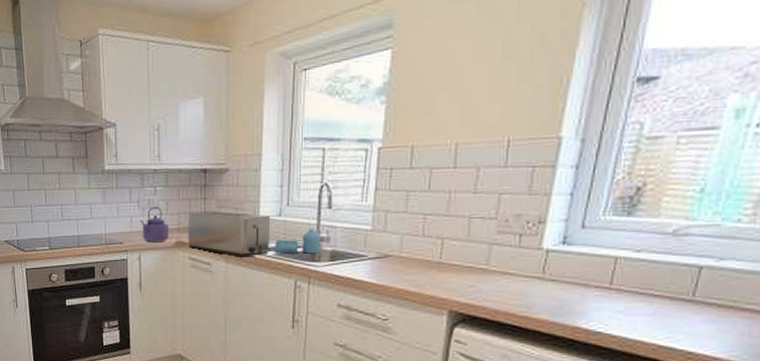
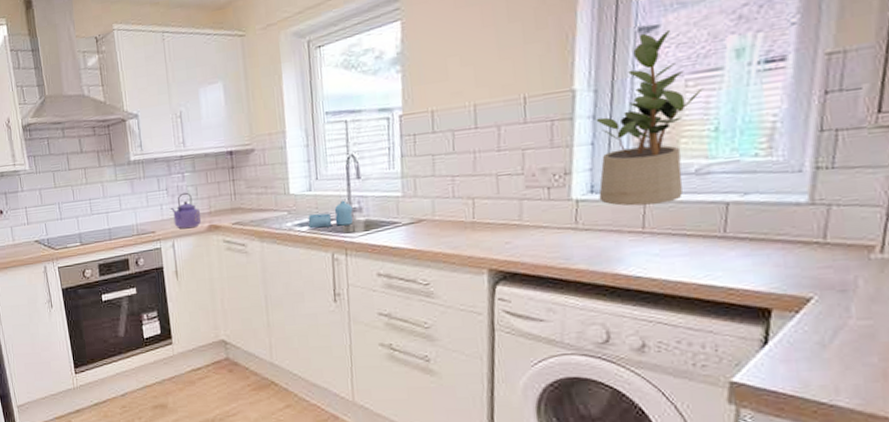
toaster: present [188,211,271,257] -> none [218,190,303,236]
potted plant: none [570,83,696,261] -> present [596,31,705,206]

